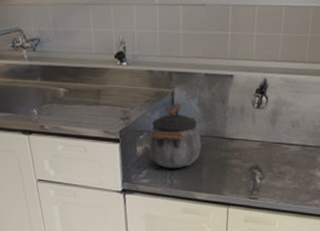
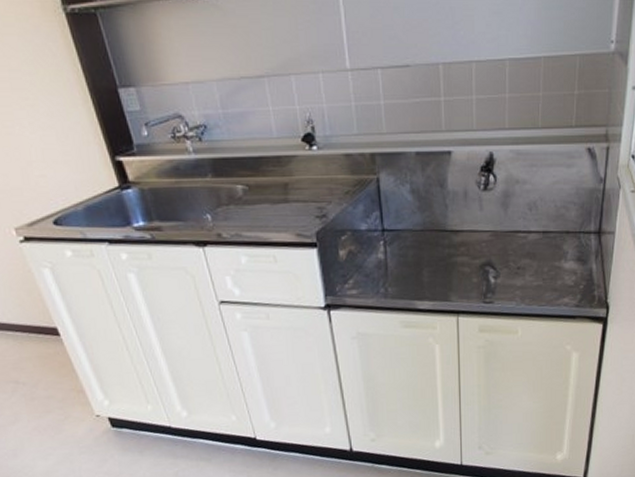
kettle: present [148,103,201,169] -> none [352,192,419,274]

